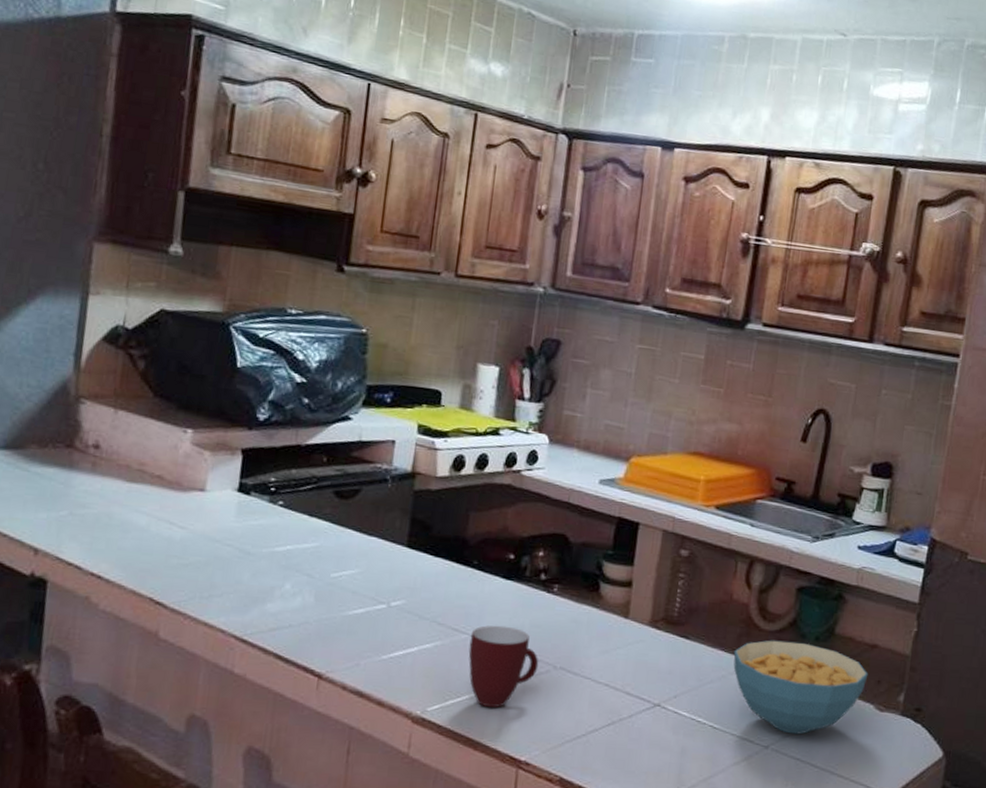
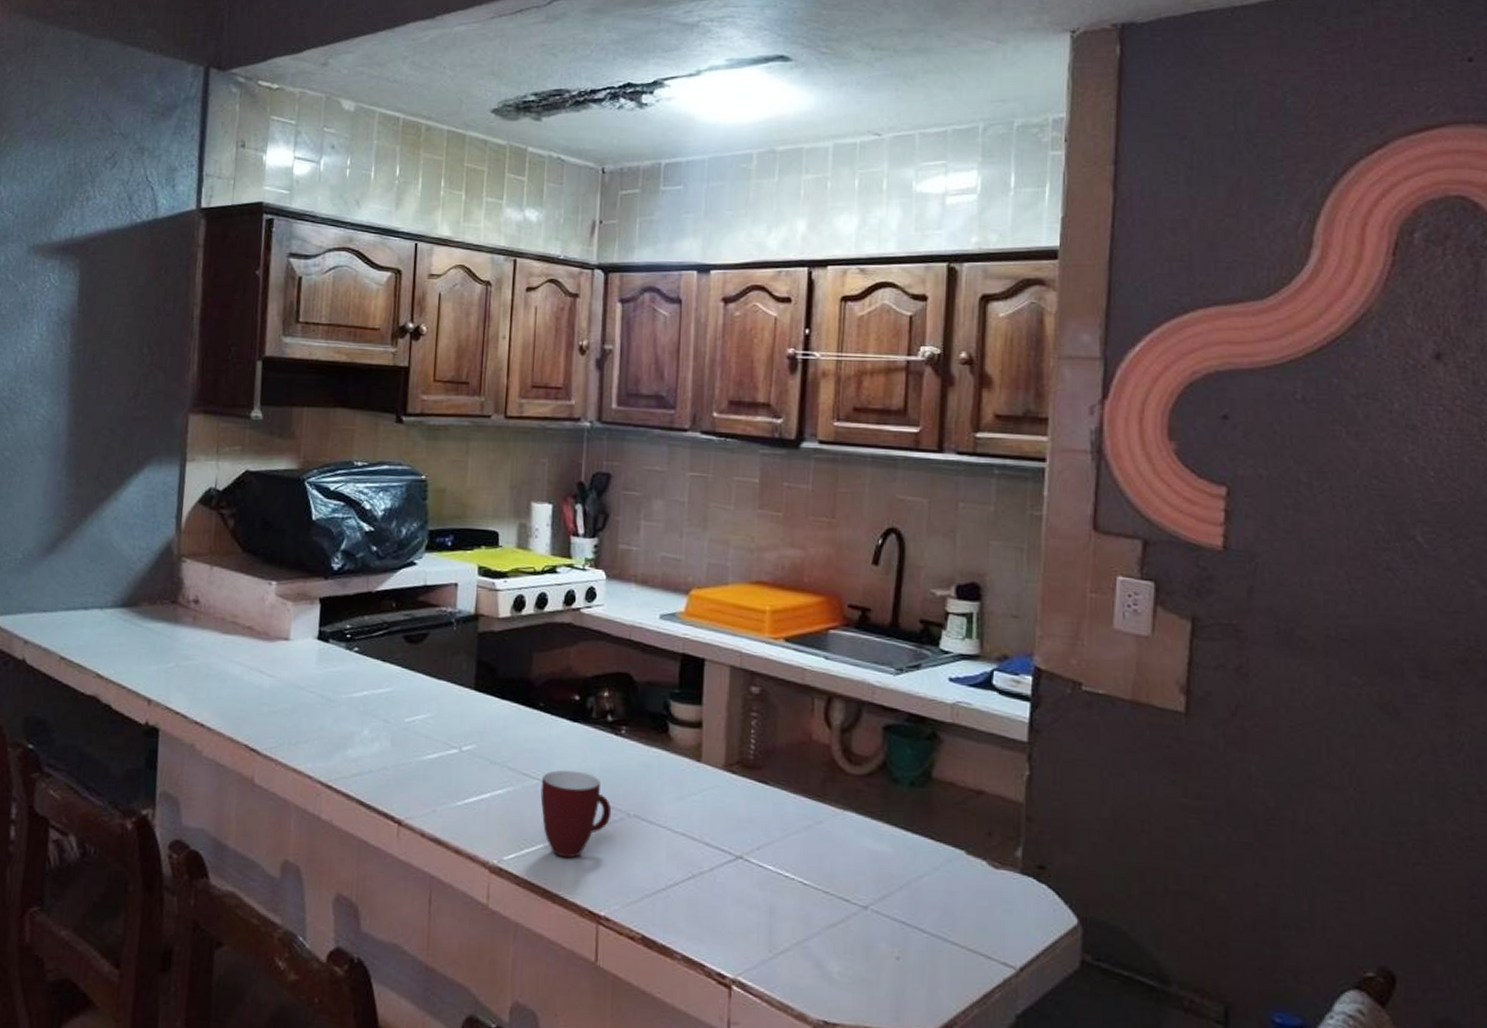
cereal bowl: present [733,640,869,735] -> none [818,785,976,894]

